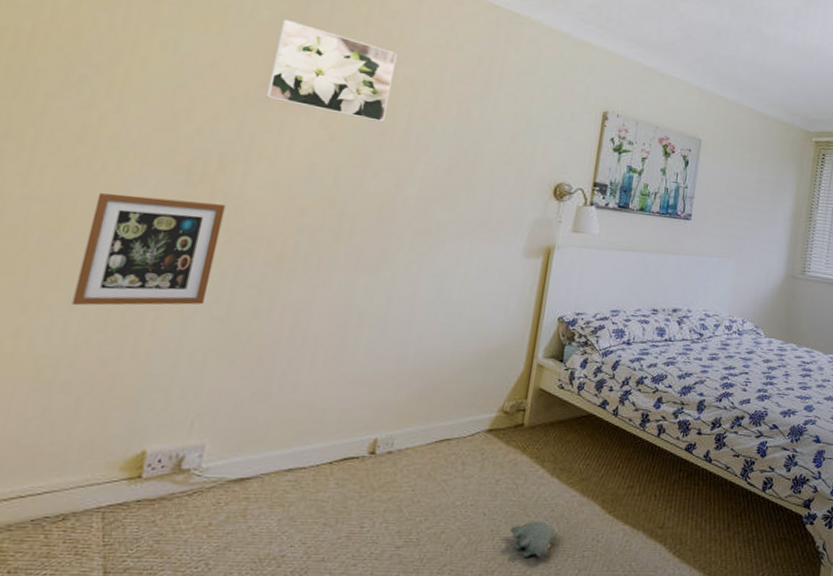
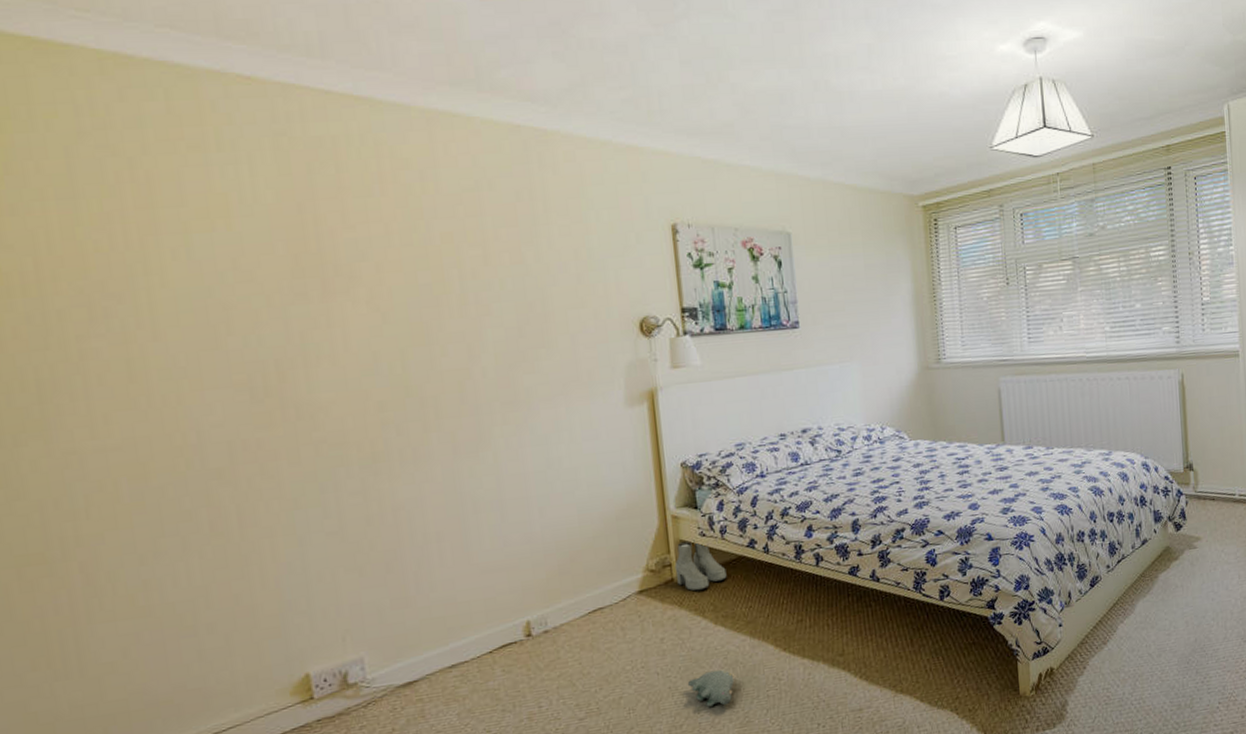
picture frame: present [71,193,226,306] -> none [169,416,314,548]
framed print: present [266,18,398,123] -> none [290,195,435,292]
boots: none [526,389,575,440] -> present [674,539,727,591]

